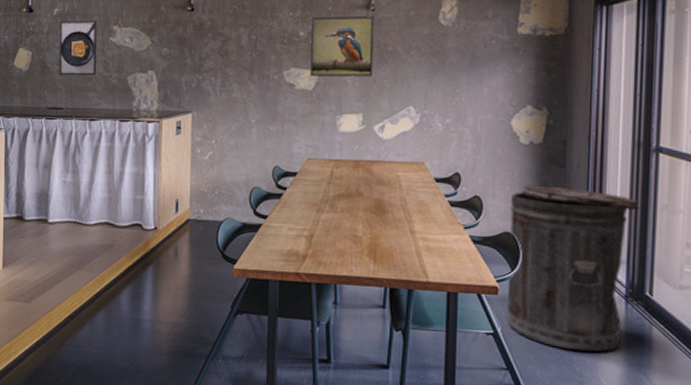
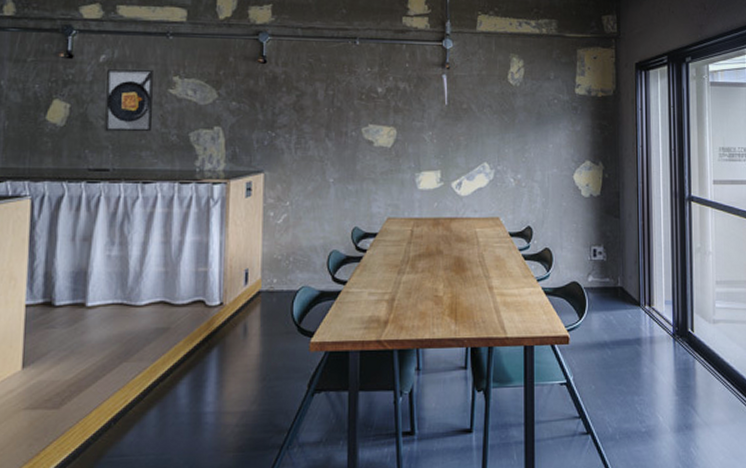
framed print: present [310,16,374,77] -> none [388,73,450,134]
trash can: present [507,185,640,352] -> none [576,235,680,391]

